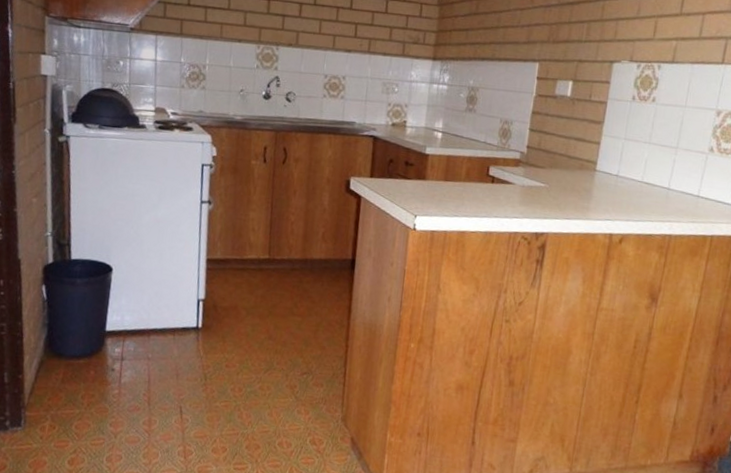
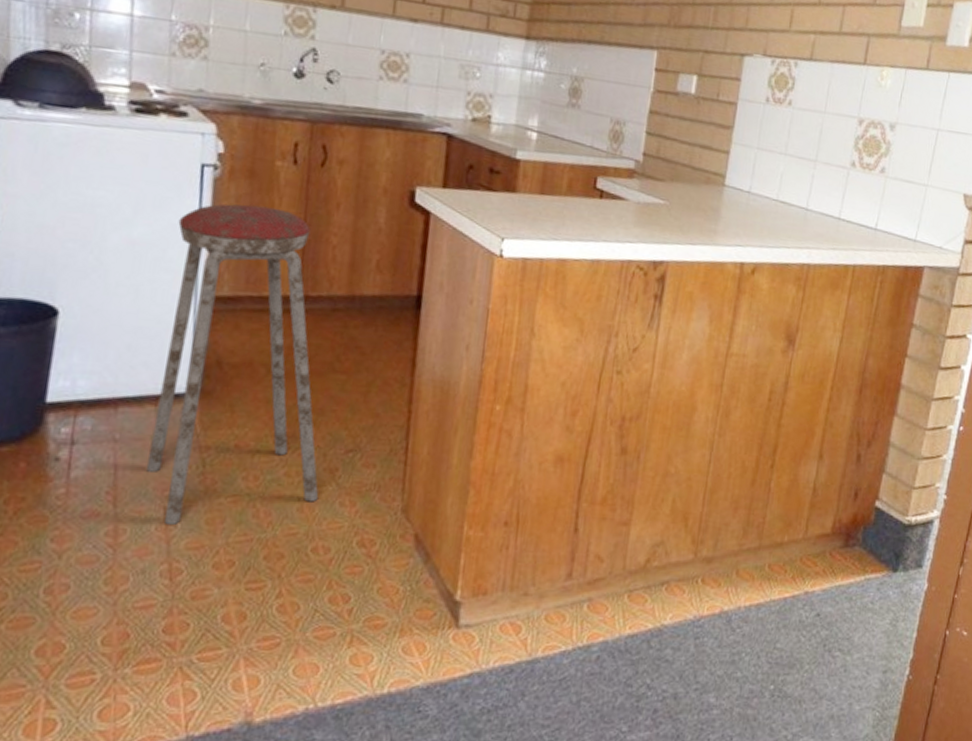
music stool: none [168,192,283,419] -> present [145,204,319,525]

